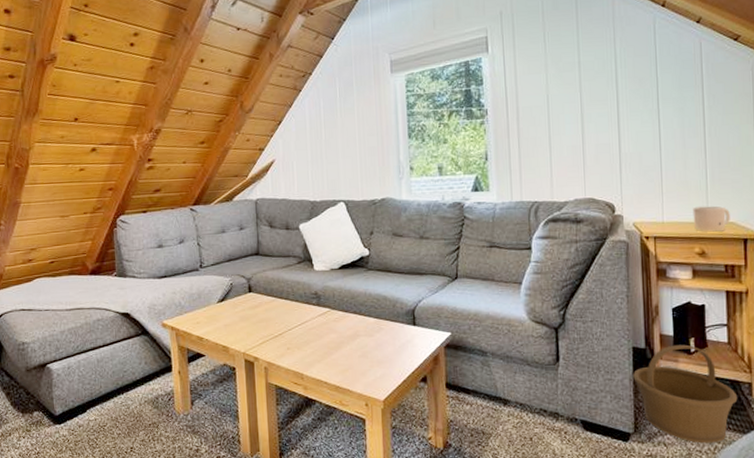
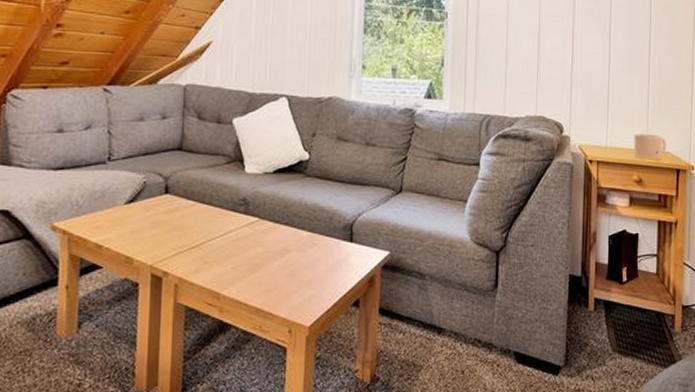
basket: present [633,344,738,444] -> none [568,274,662,378]

